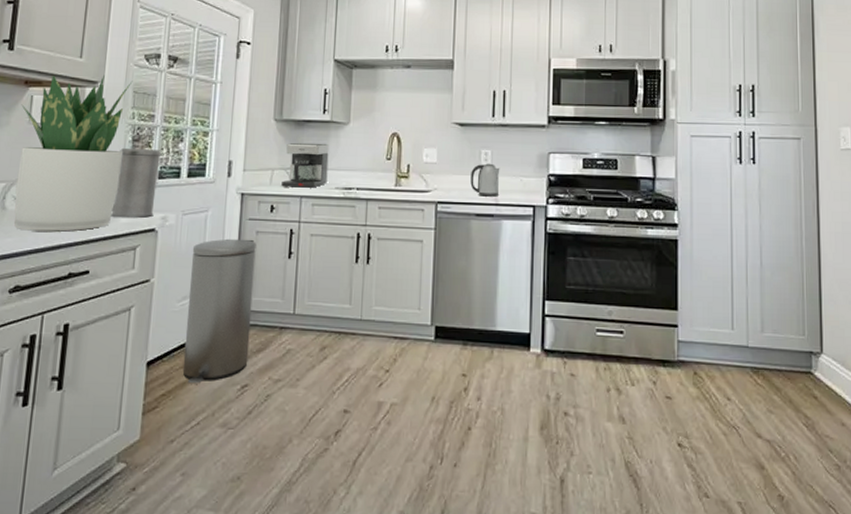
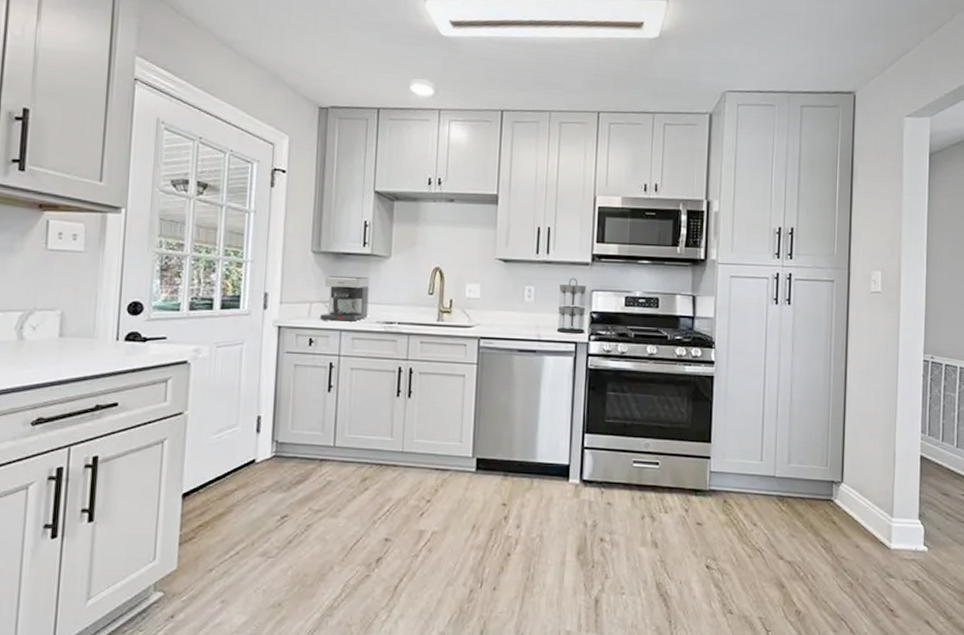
planter: present [14,75,133,232] -> none [33,199,159,363]
canister: present [111,147,161,219] -> none [139,277,191,350]
pedal bin: present [182,238,256,384] -> none [220,371,295,515]
kettle: present [470,163,500,197] -> none [513,299,543,333]
spice rack: none [514,140,544,197] -> present [556,277,587,334]

